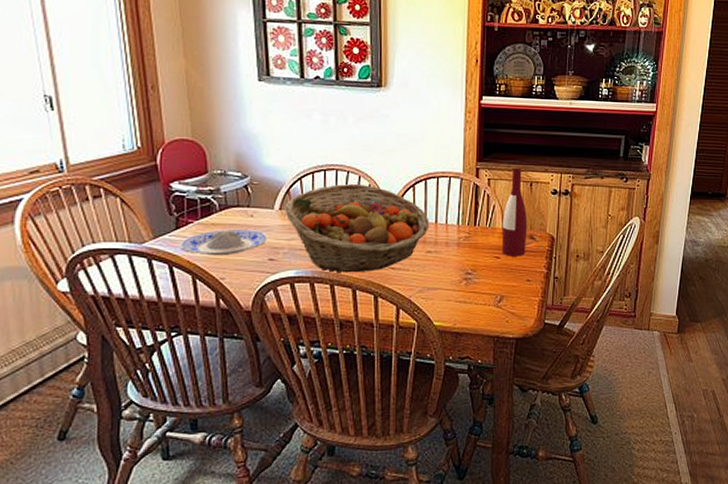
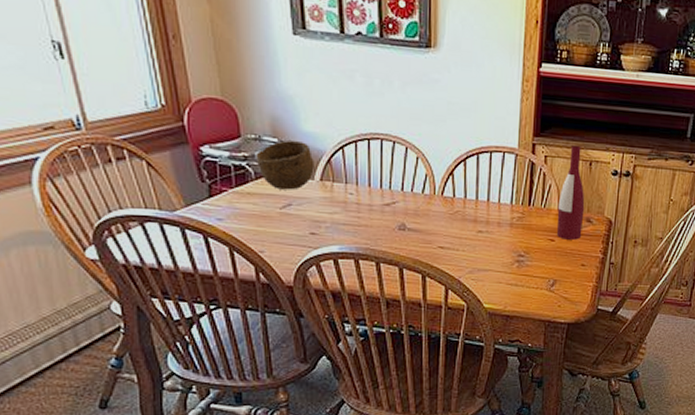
plate: present [180,228,269,256] -> none [215,199,309,228]
bowl: none [220,174,274,220] -> present [255,140,314,190]
fruit basket: present [284,183,430,273] -> none [326,154,481,251]

